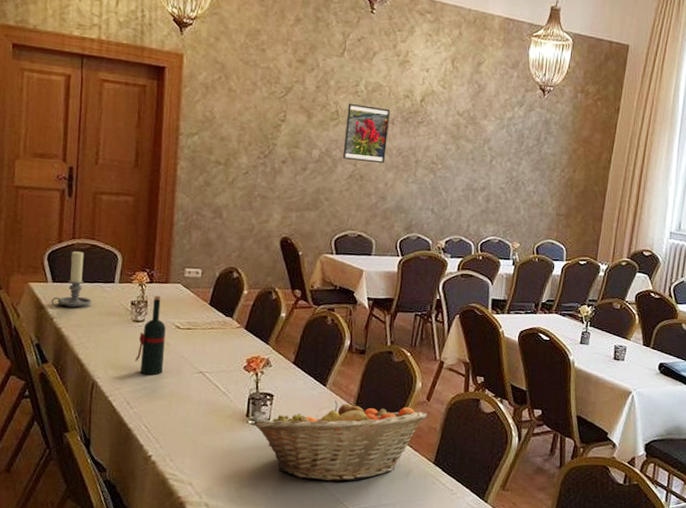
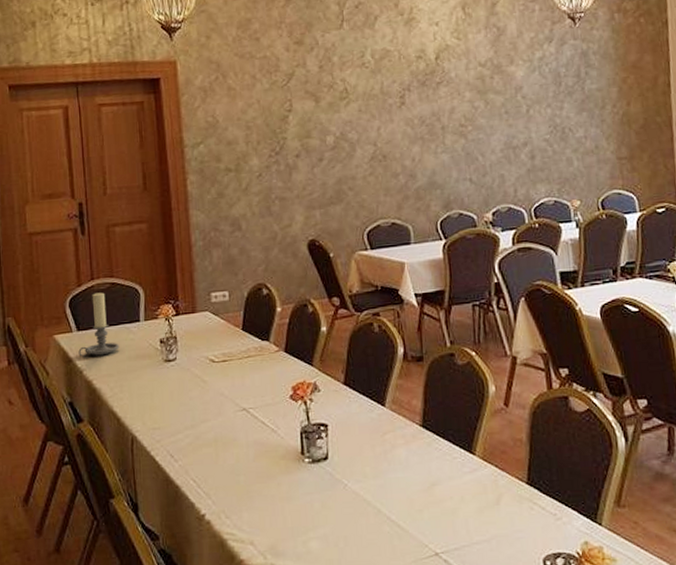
wine bottle: present [134,295,166,376] -> none [172,328,204,421]
fruit basket: present [255,400,427,482] -> none [313,417,508,522]
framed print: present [342,104,391,163] -> none [356,75,408,140]

